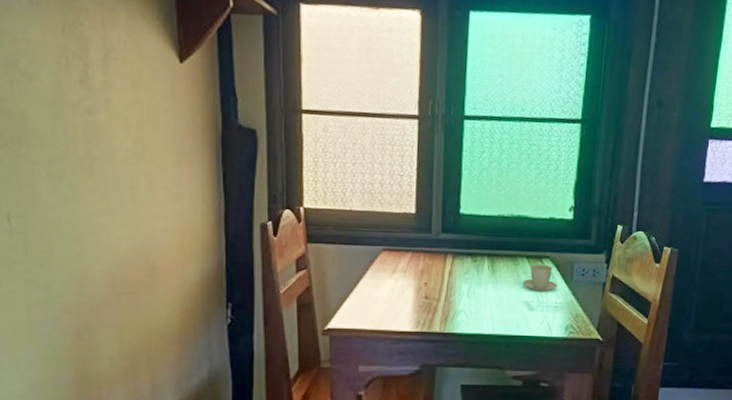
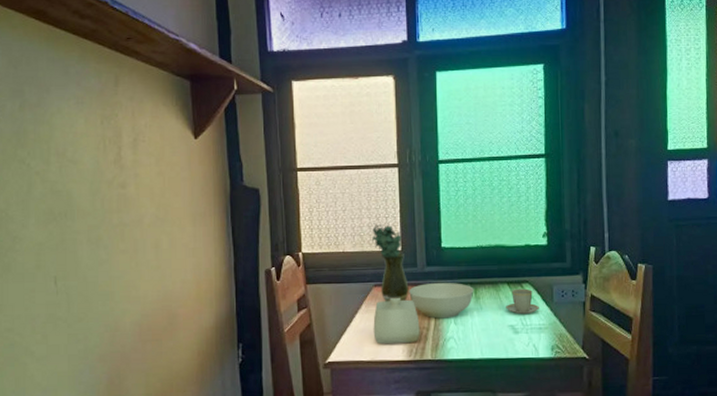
sugar bowl: none [379,264,430,314] -> present [373,297,420,344]
vase: none [384,179,421,269] -> present [372,222,409,302]
bowl: none [420,251,491,290] -> present [409,283,474,319]

